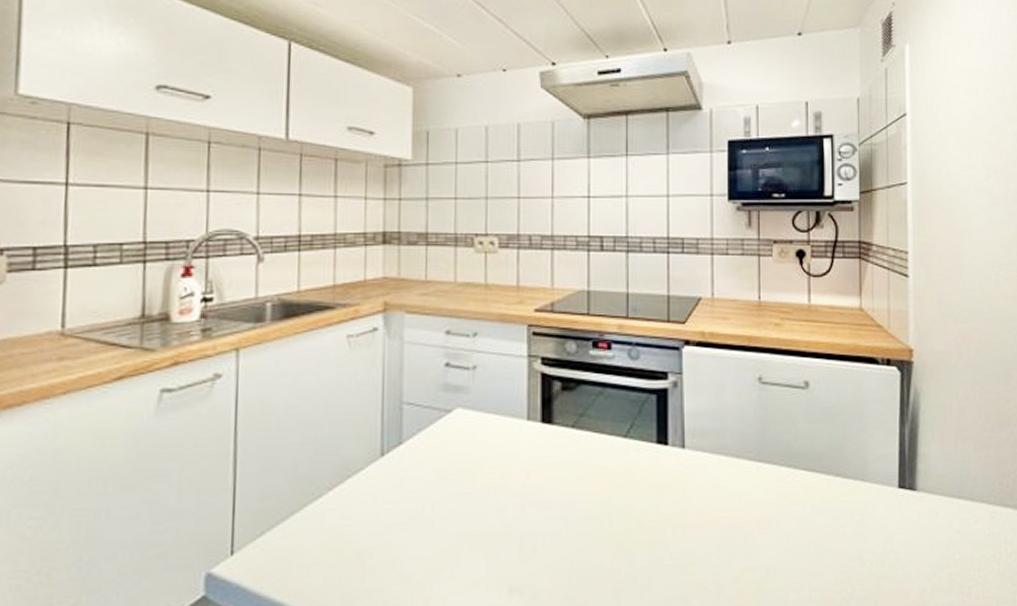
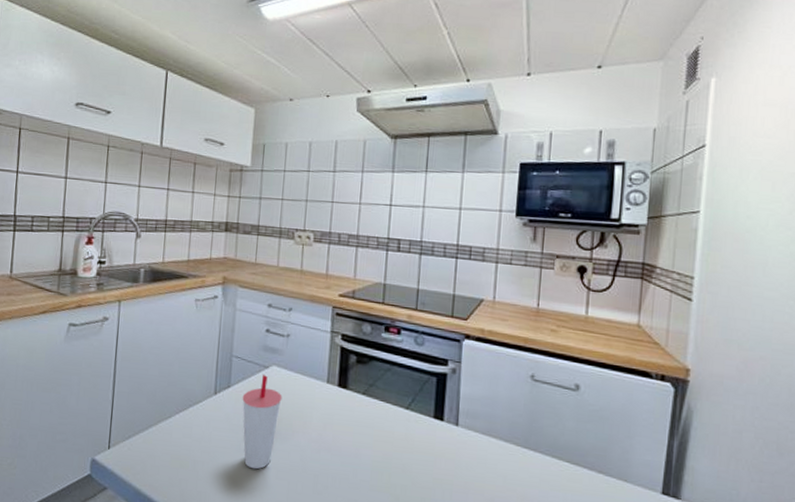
cup: none [419,421,472,545] -> present [242,375,282,470]

